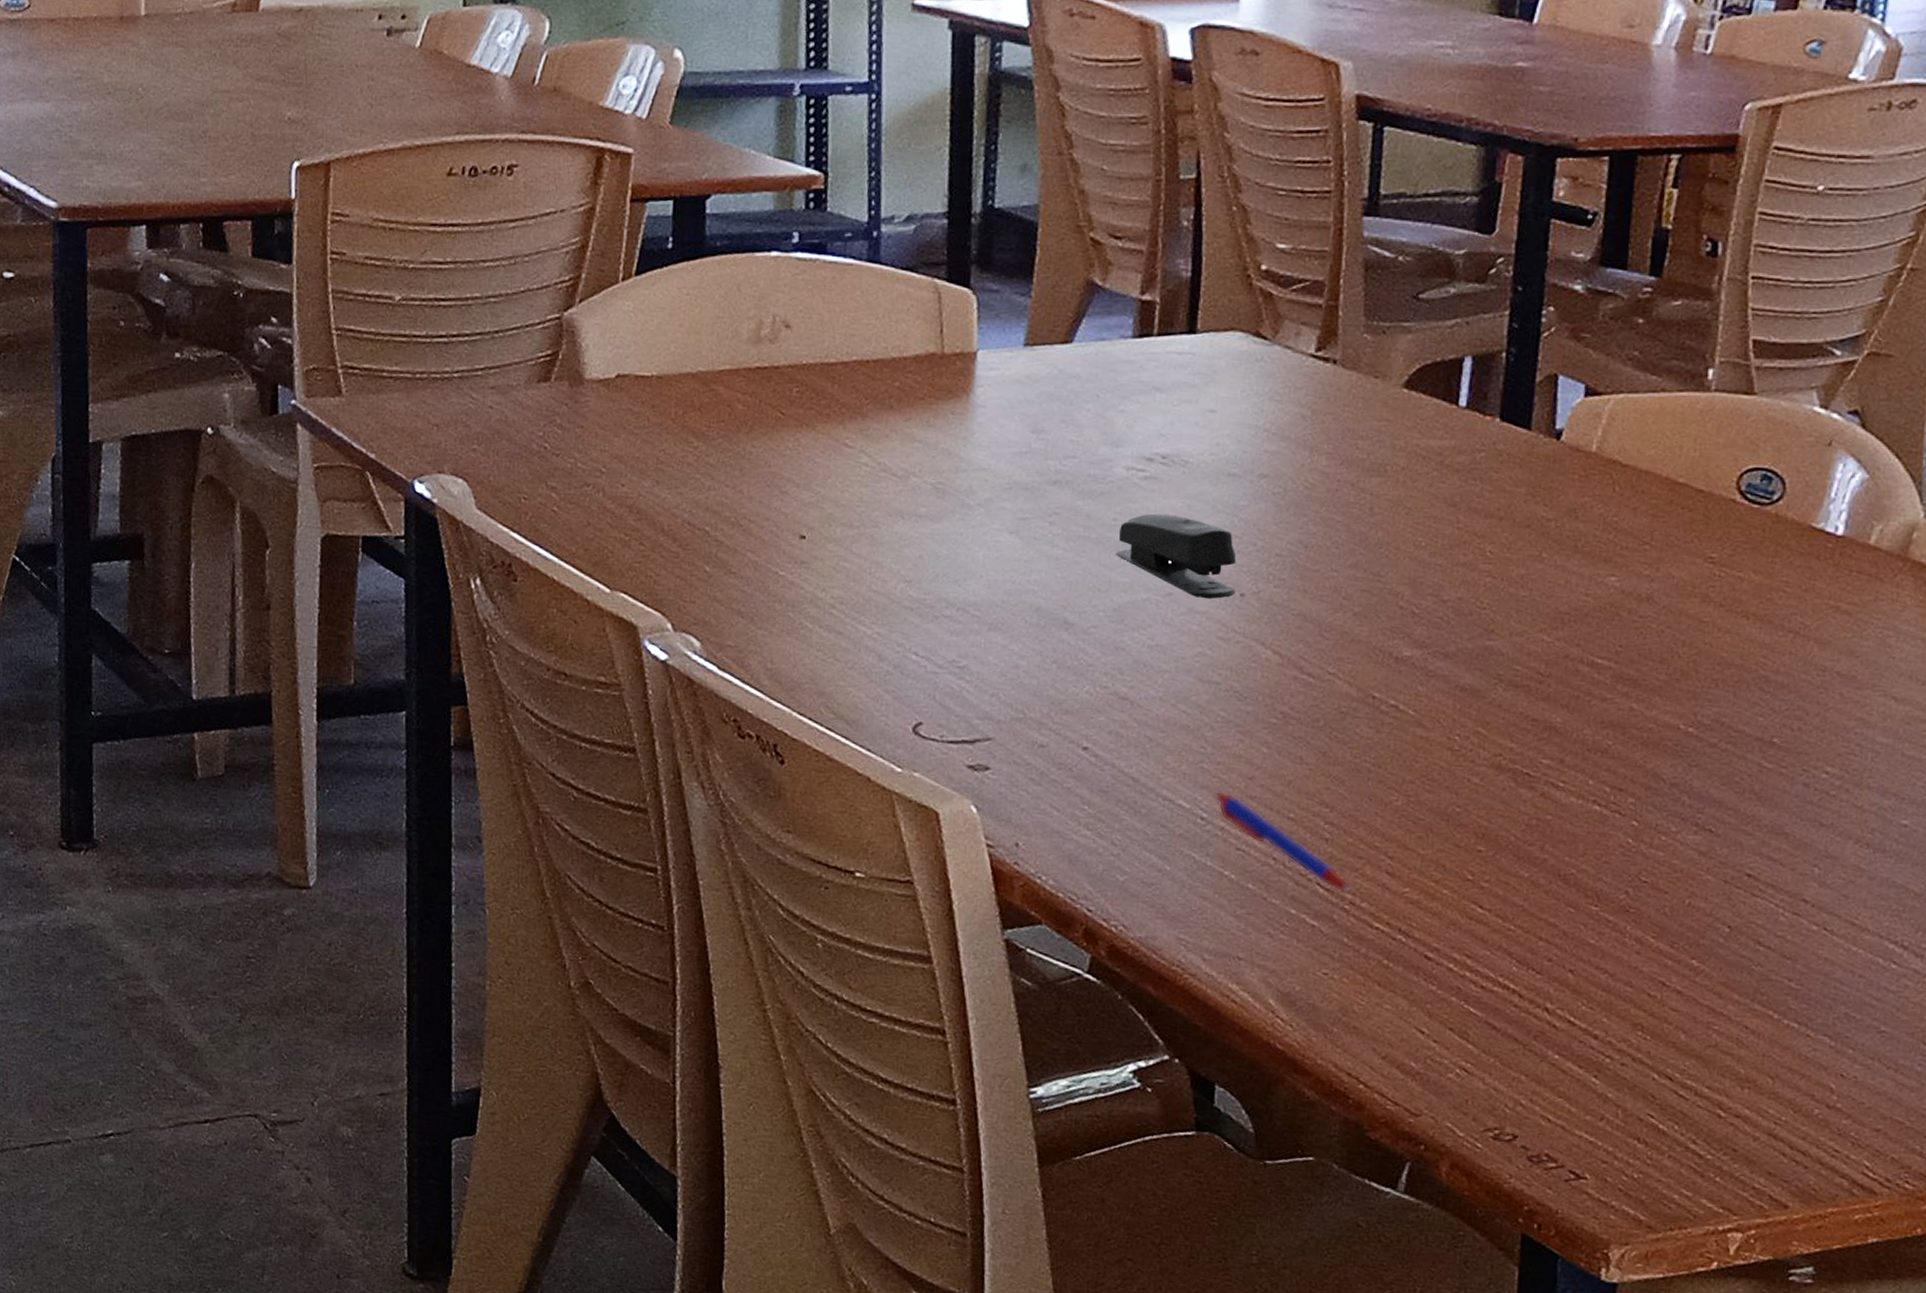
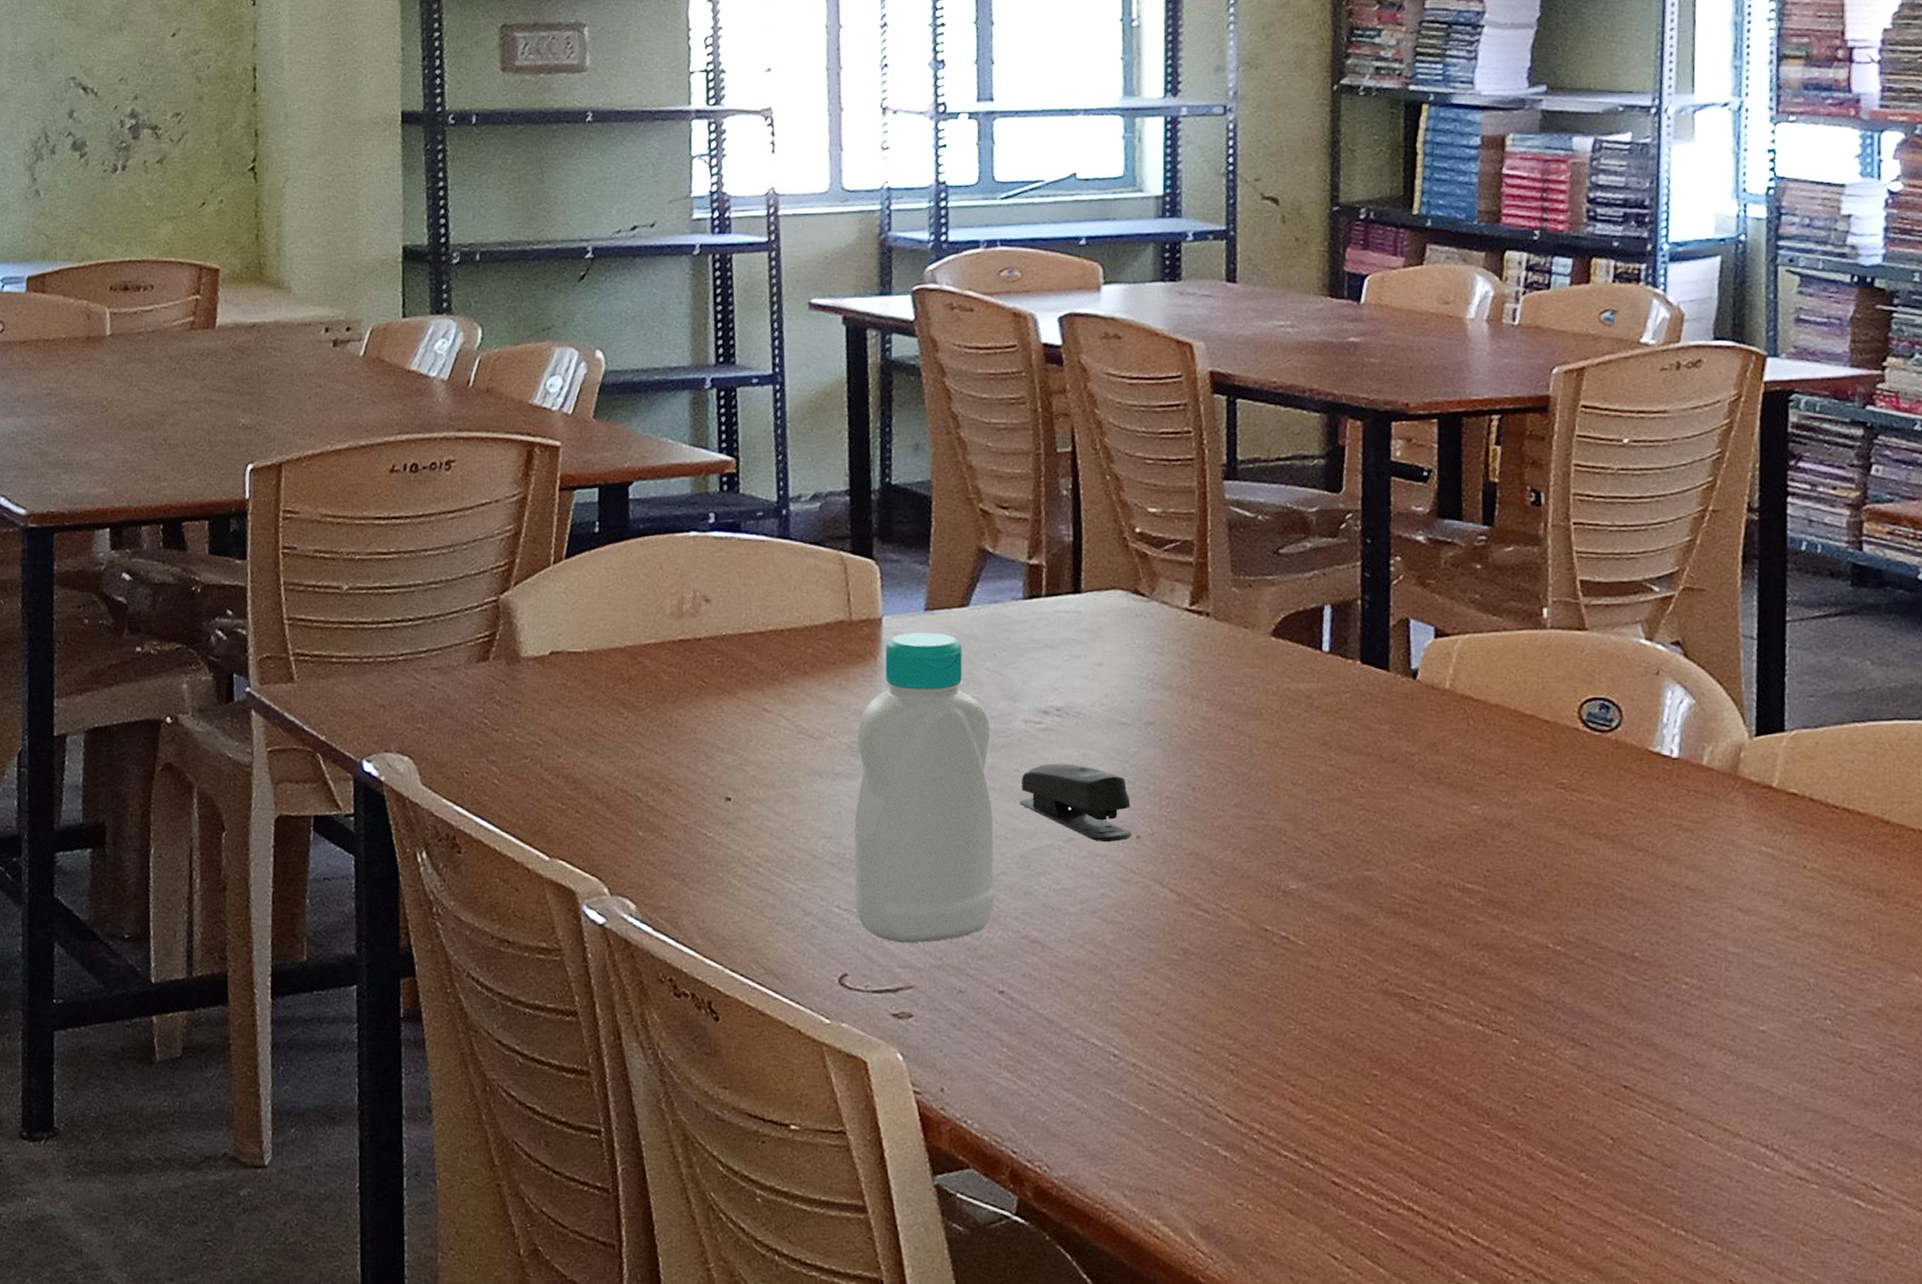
bottle: none [932,369,1088,694] -> present [854,632,995,943]
pen: present [1215,791,1351,893] -> none [1126,1028,1258,1123]

